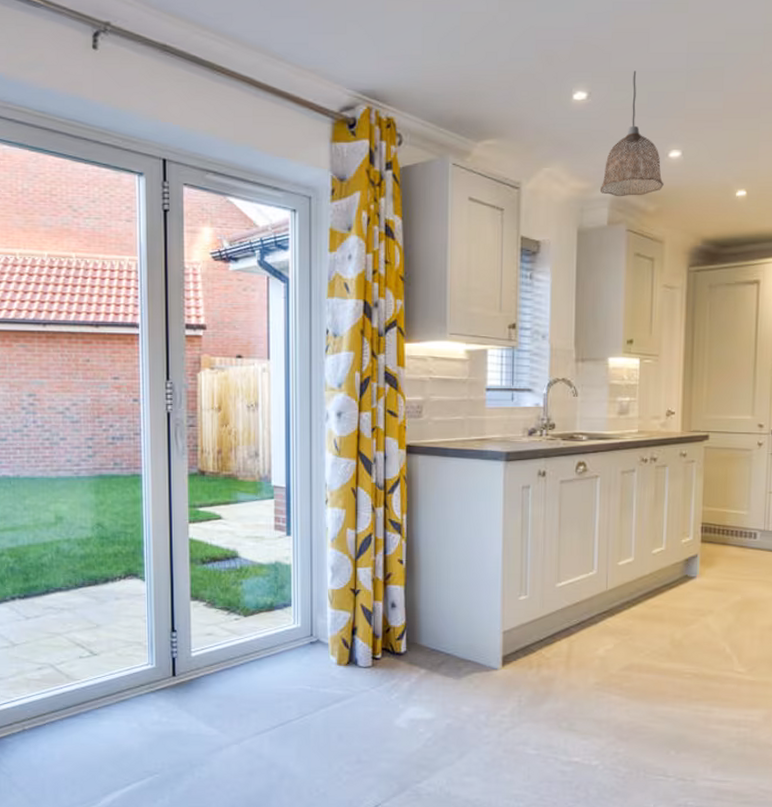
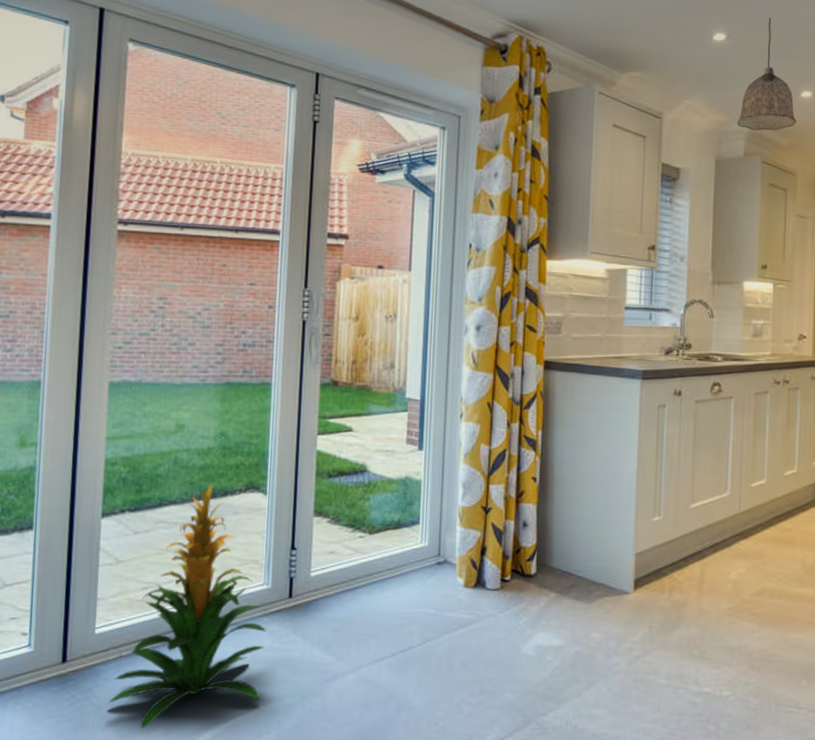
indoor plant: none [16,572,153,794] -> present [108,484,266,729]

